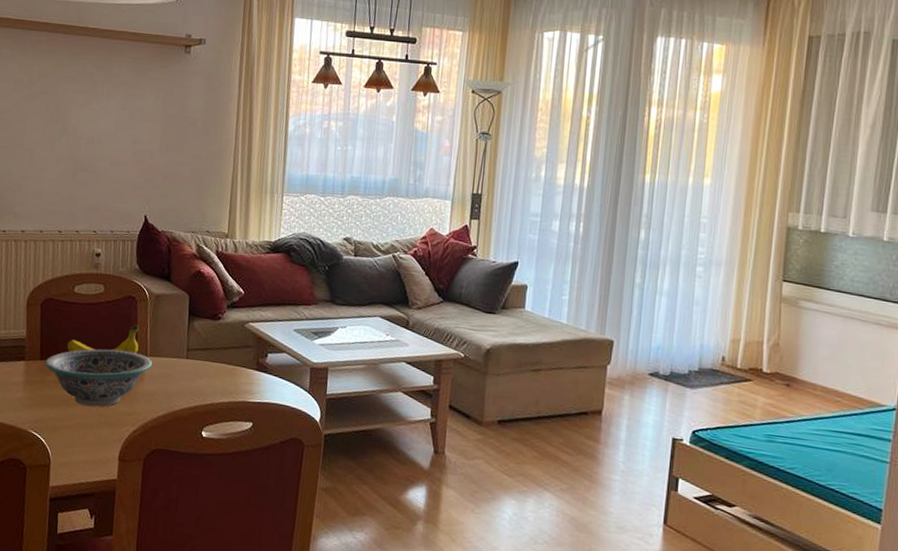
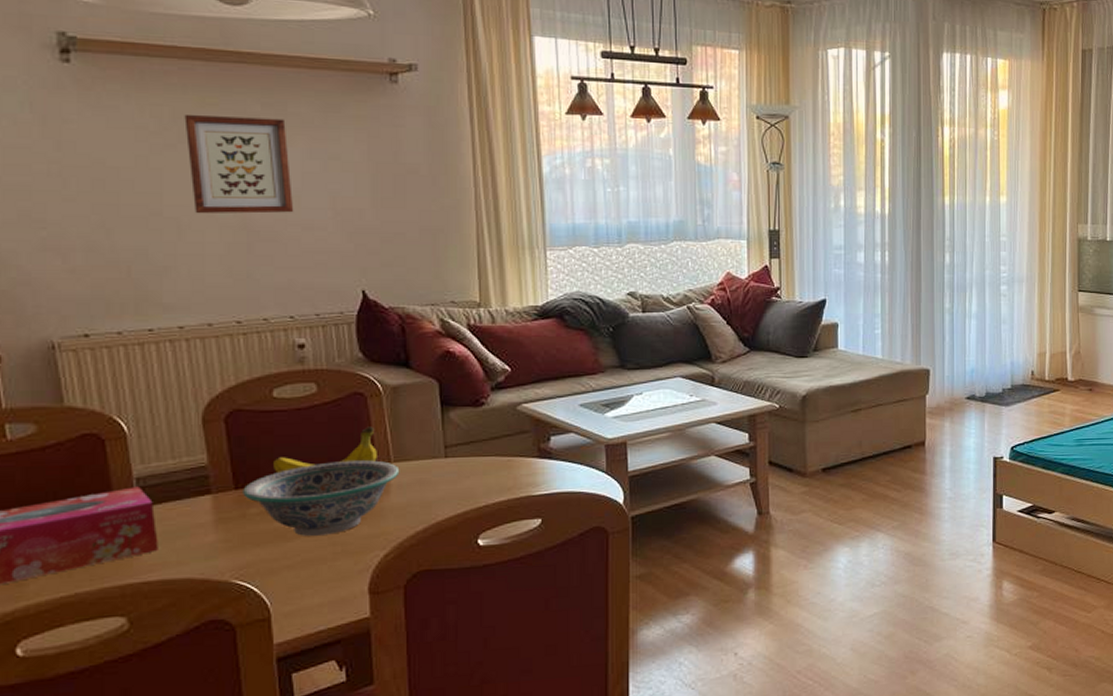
wall art: none [43,73,110,151] -> present [184,115,294,214]

